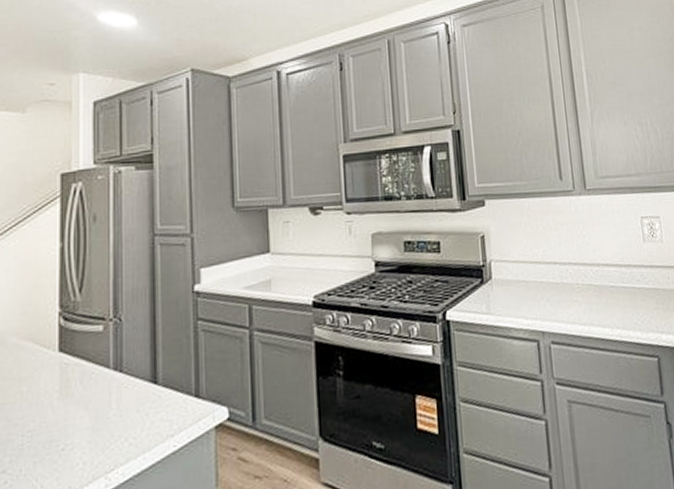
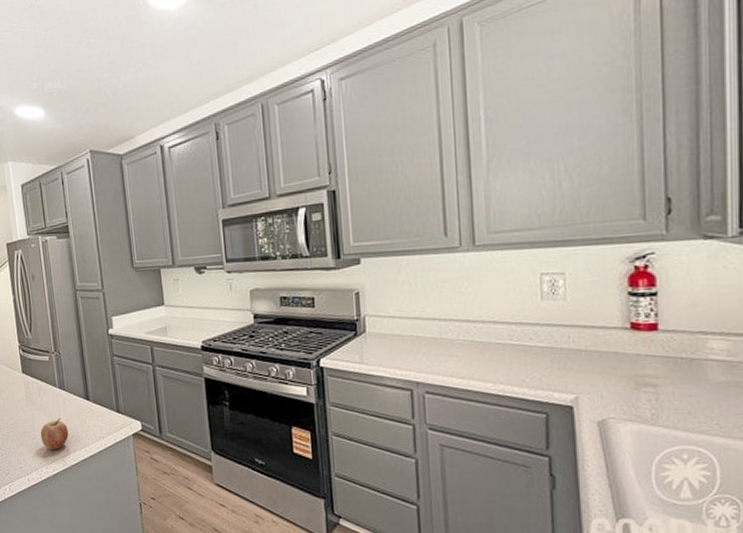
fruit: none [75,414,120,465] -> present [40,418,69,450]

